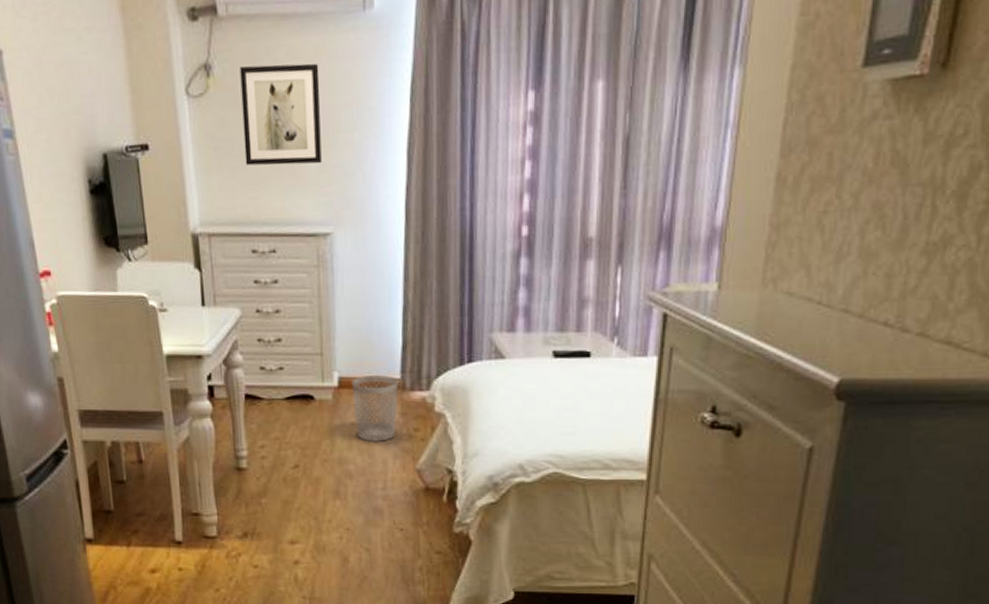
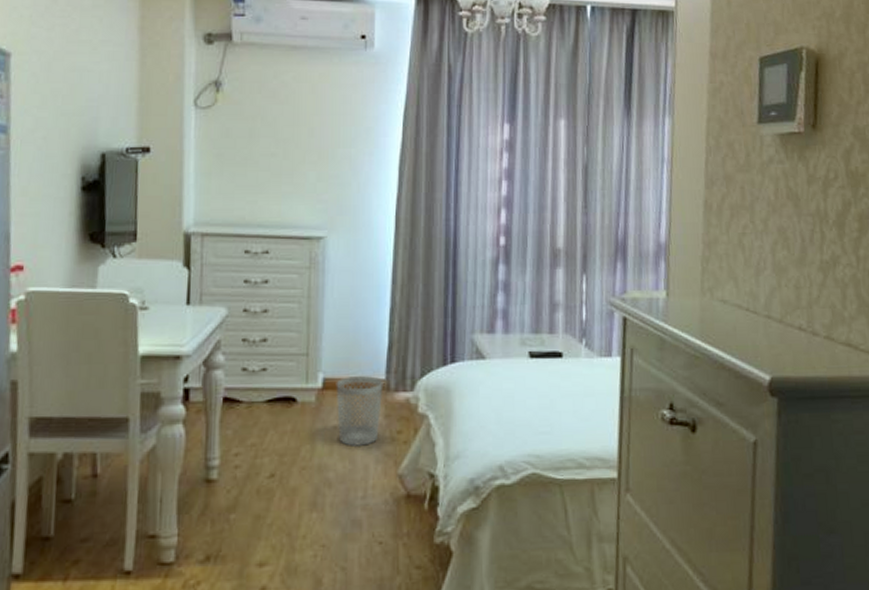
wall art: present [240,63,322,166] -> none [246,86,323,174]

